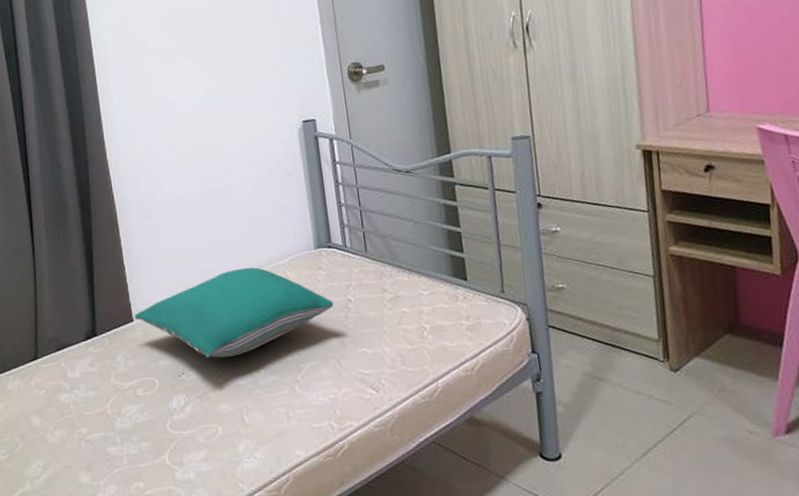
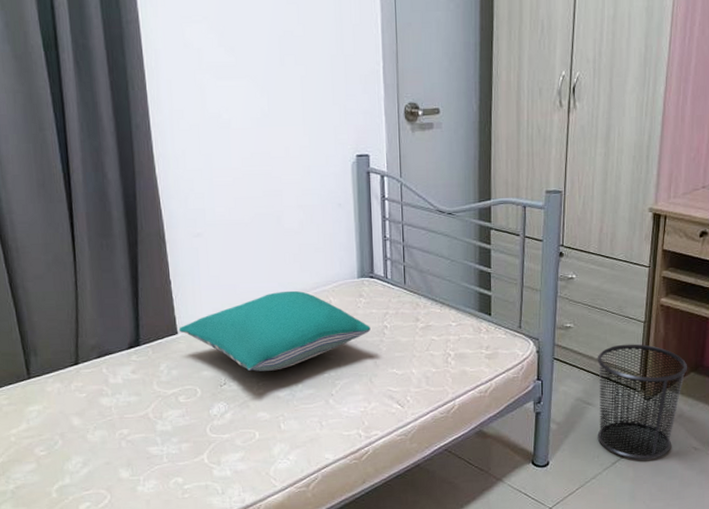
waste bin: none [601,303,721,449] -> present [597,344,688,460]

